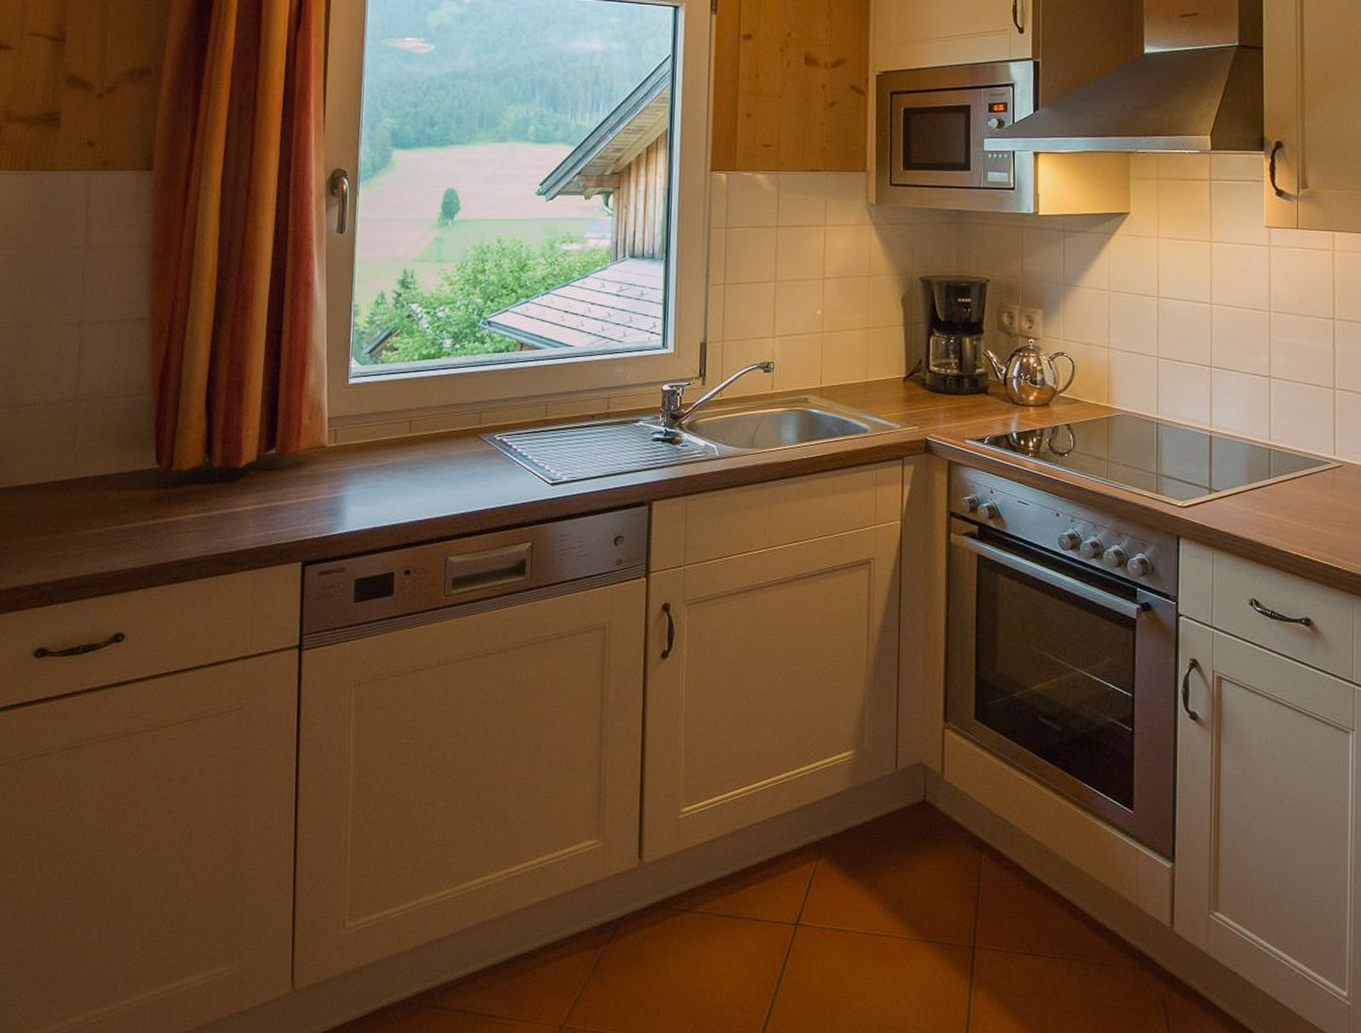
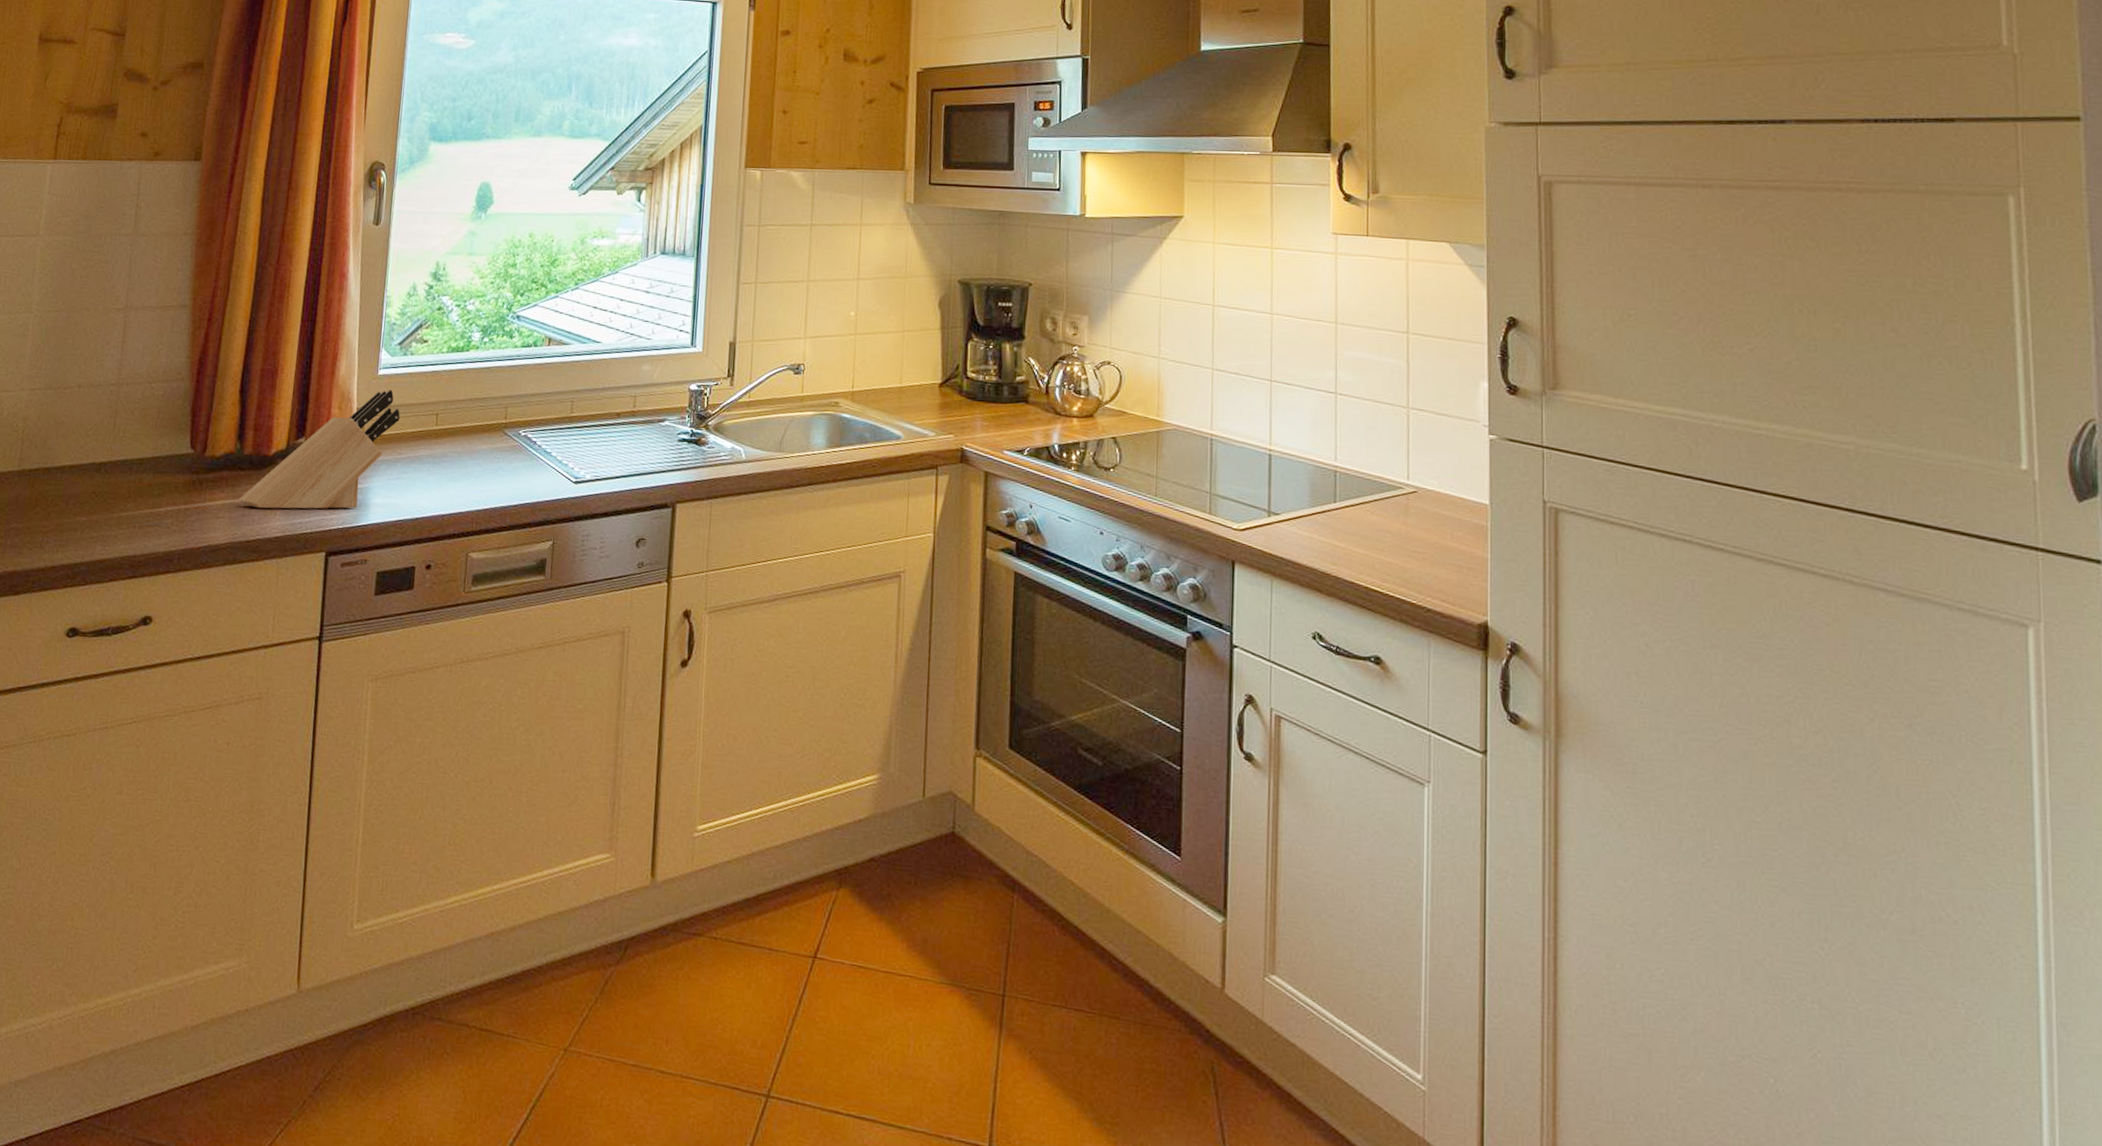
knife block: none [209,399,373,522] -> present [238,390,400,509]

